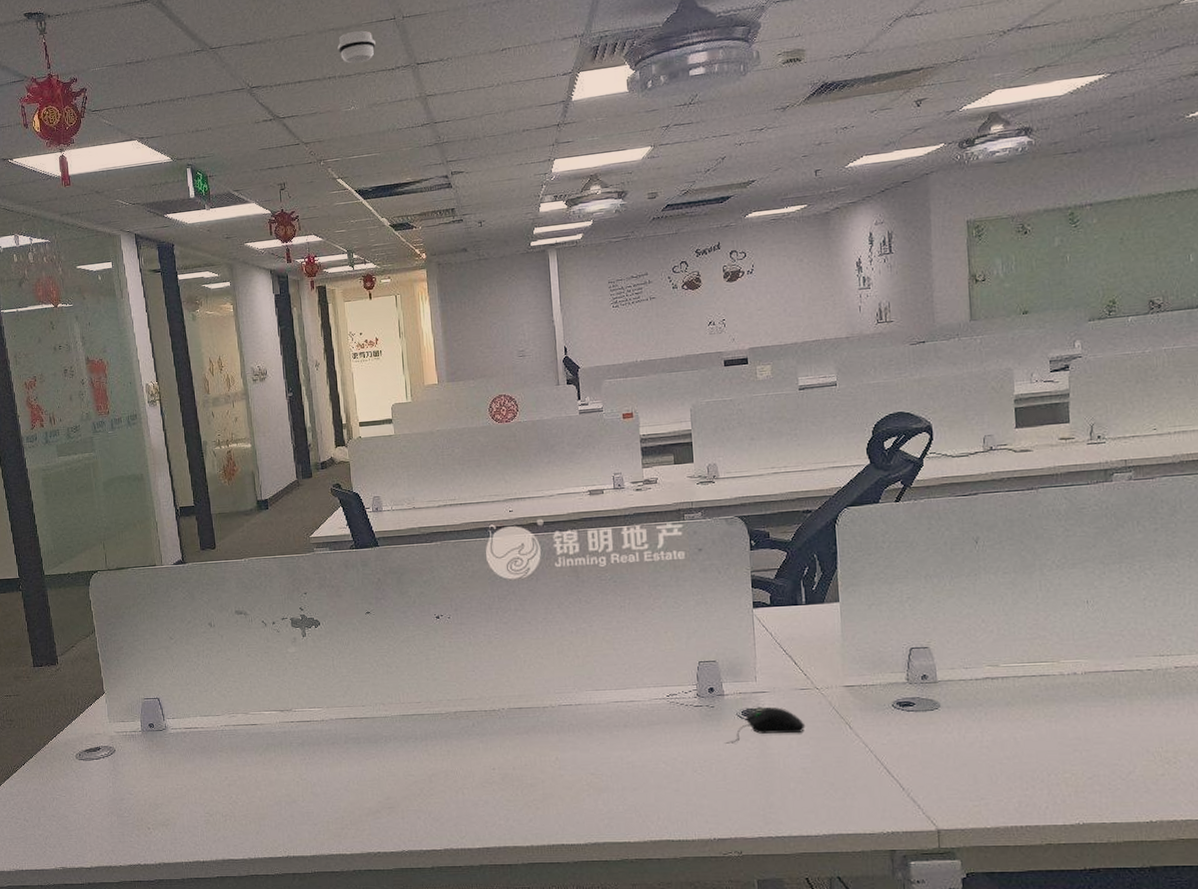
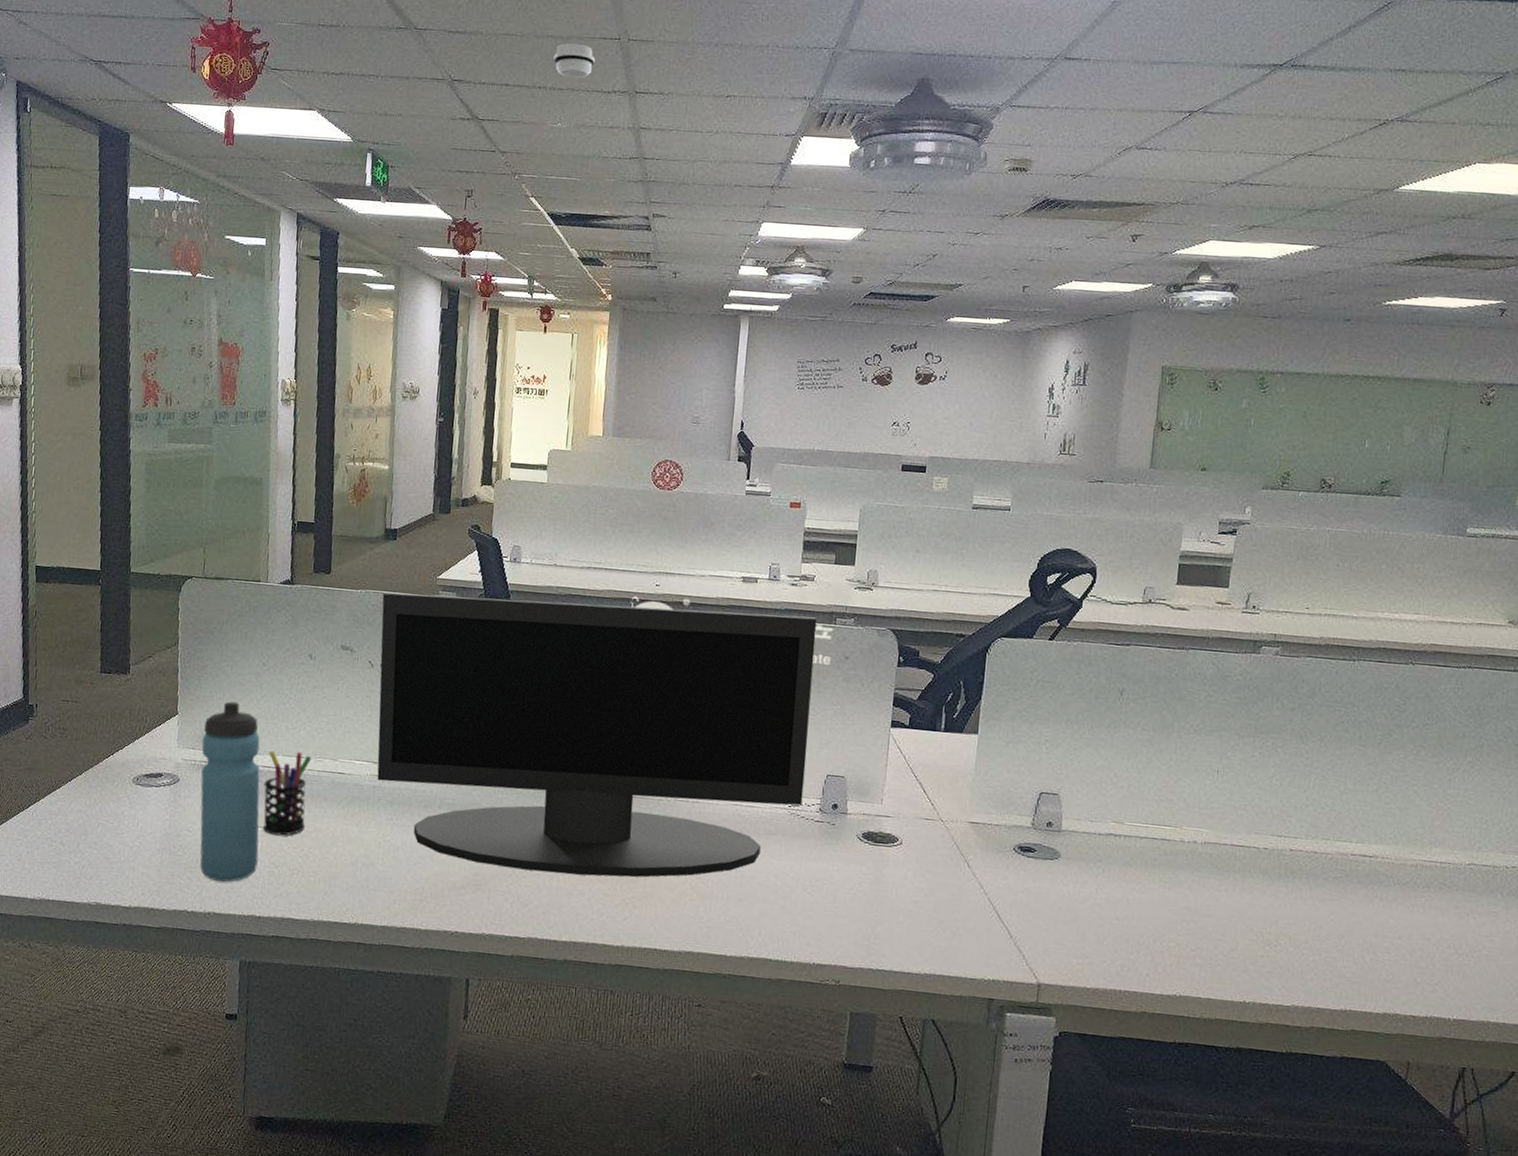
water bottle: none [129,675,194,836] -> present [200,701,260,883]
pen holder: none [188,710,231,787] -> present [263,751,312,836]
monitor: none [264,517,680,789] -> present [377,592,817,878]
computer mouse: present [724,707,806,744] -> none [839,833,925,866]

